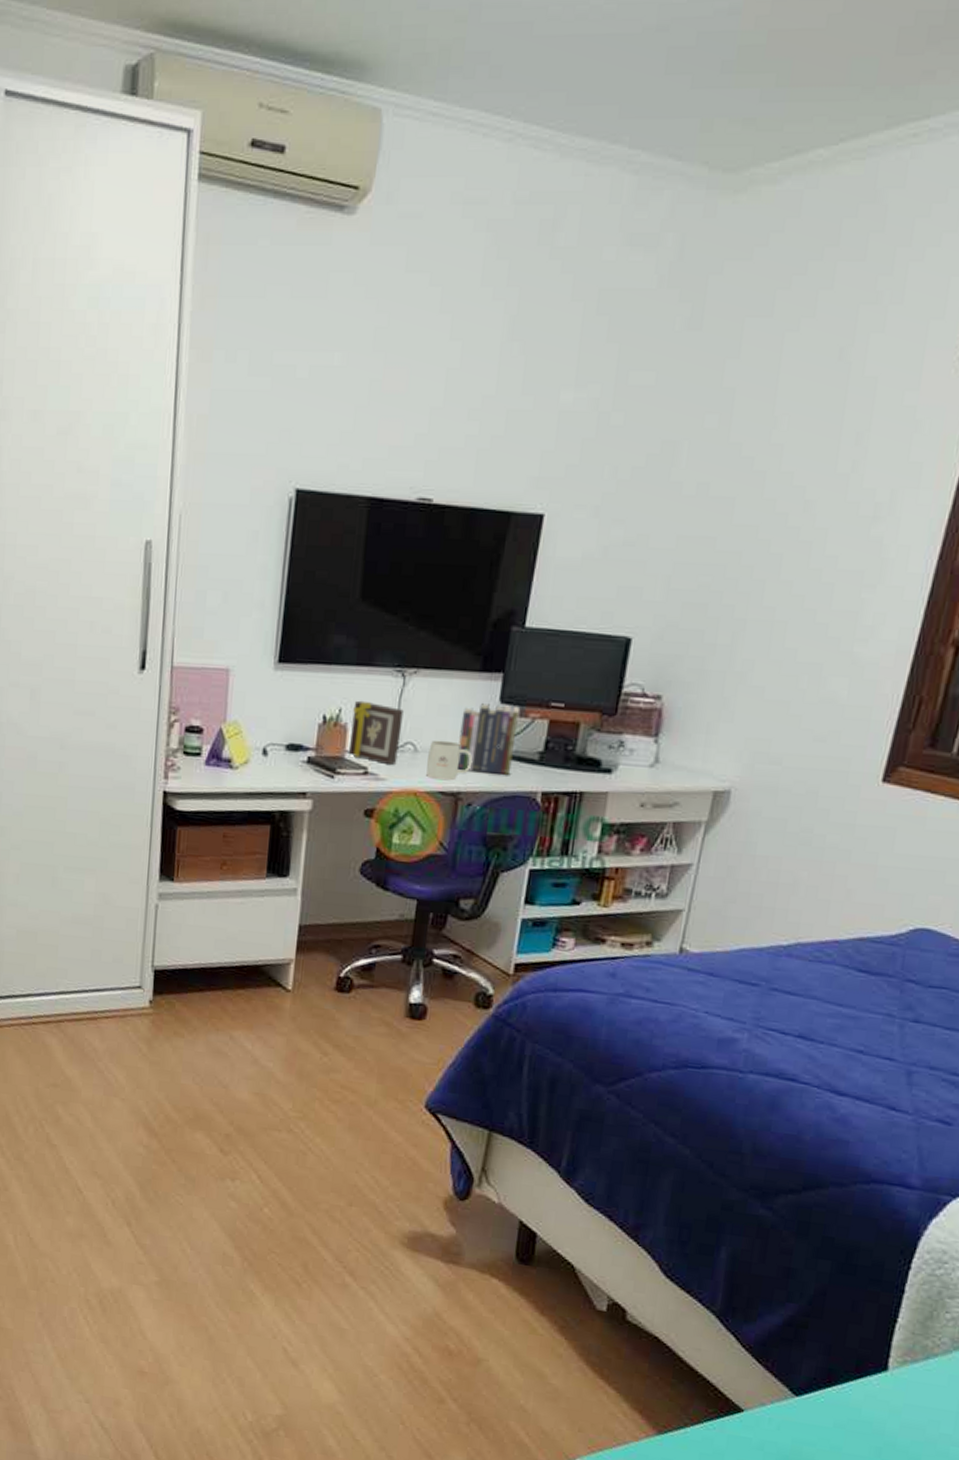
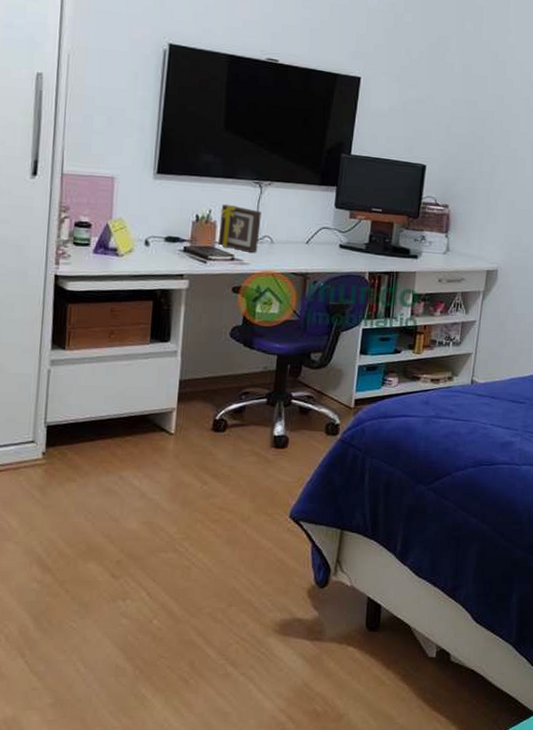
mug: present [426,740,473,781] -> none [281,234,317,265]
books: present [456,703,519,775] -> none [304,208,349,260]

